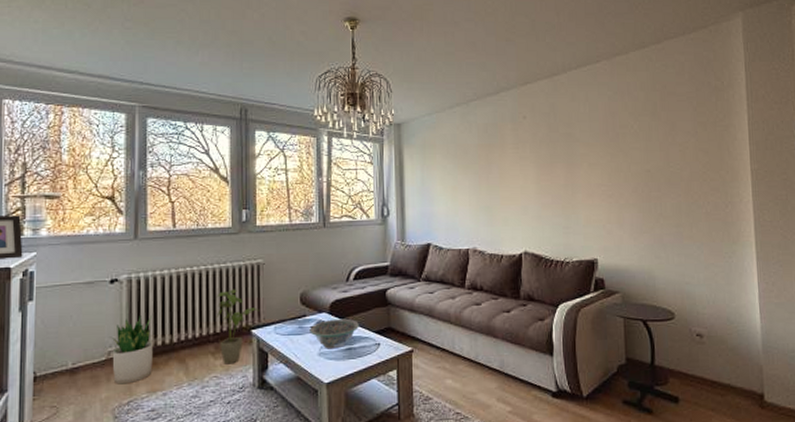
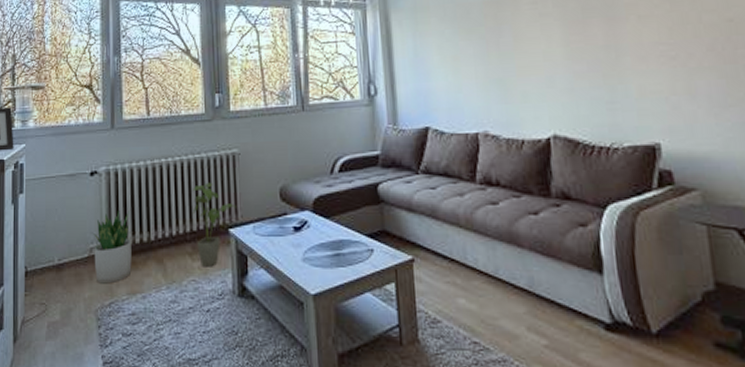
decorative bowl: present [310,318,359,349] -> none [291,218,348,254]

